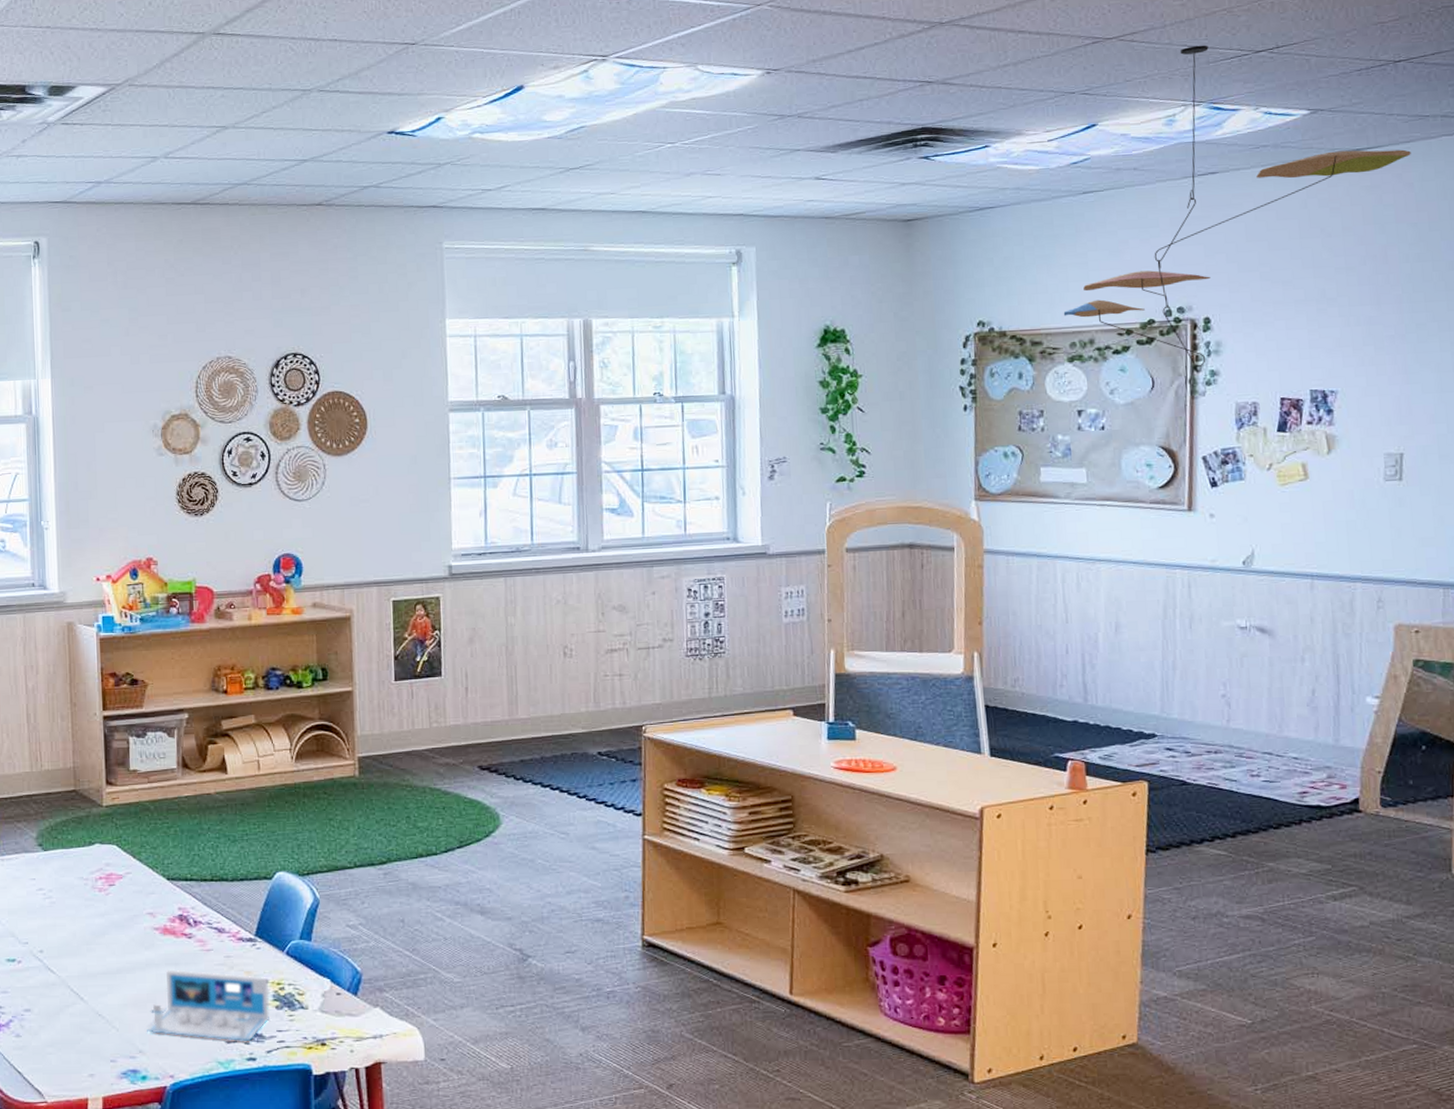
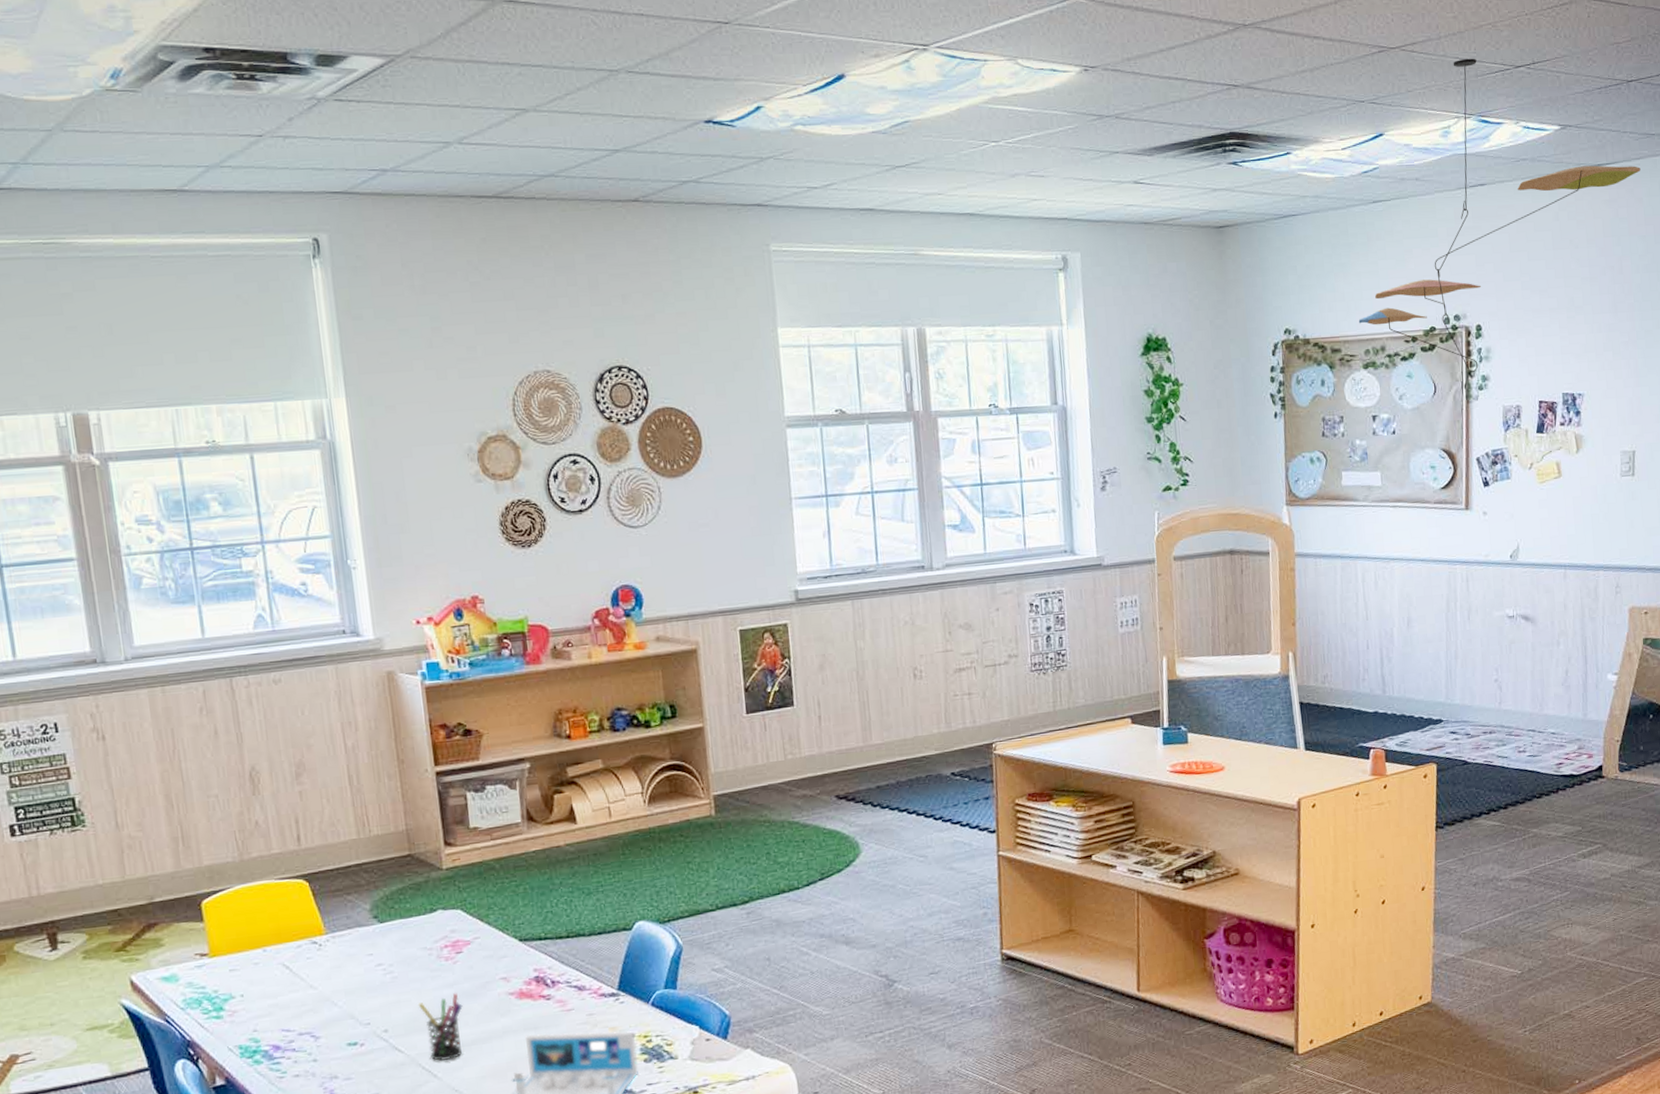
pen holder: none [71,923,111,985] -> present [418,993,463,1061]

